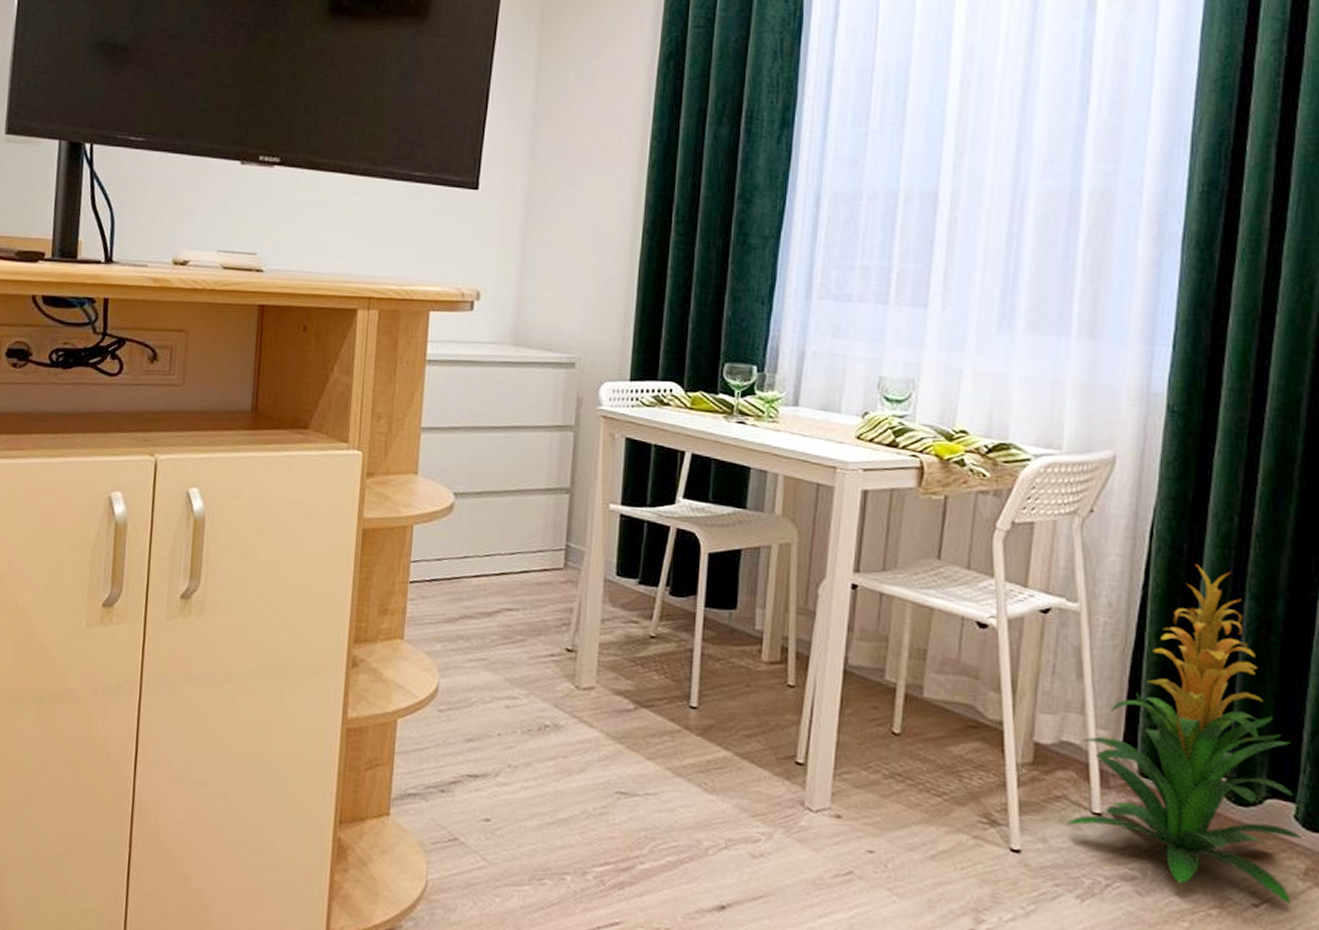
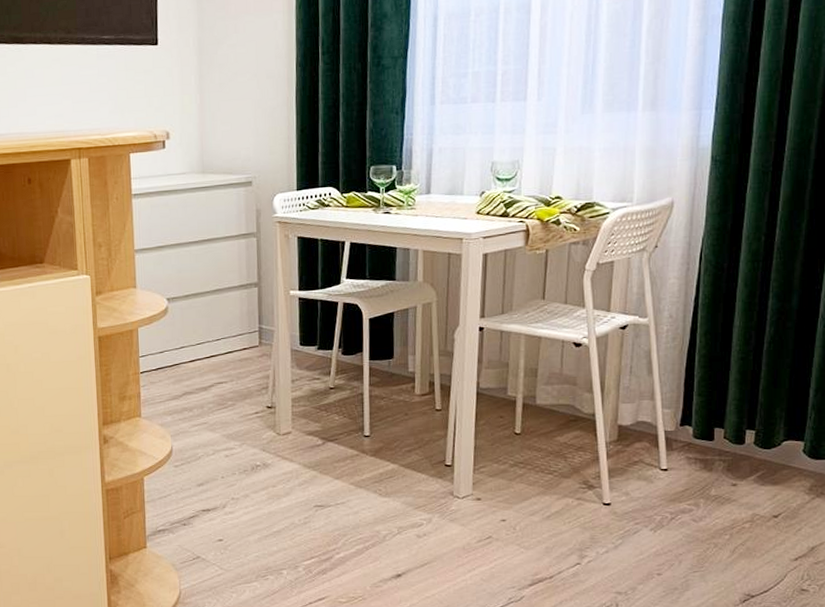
indoor plant: present [1066,564,1303,904] -> none [642,277,808,512]

